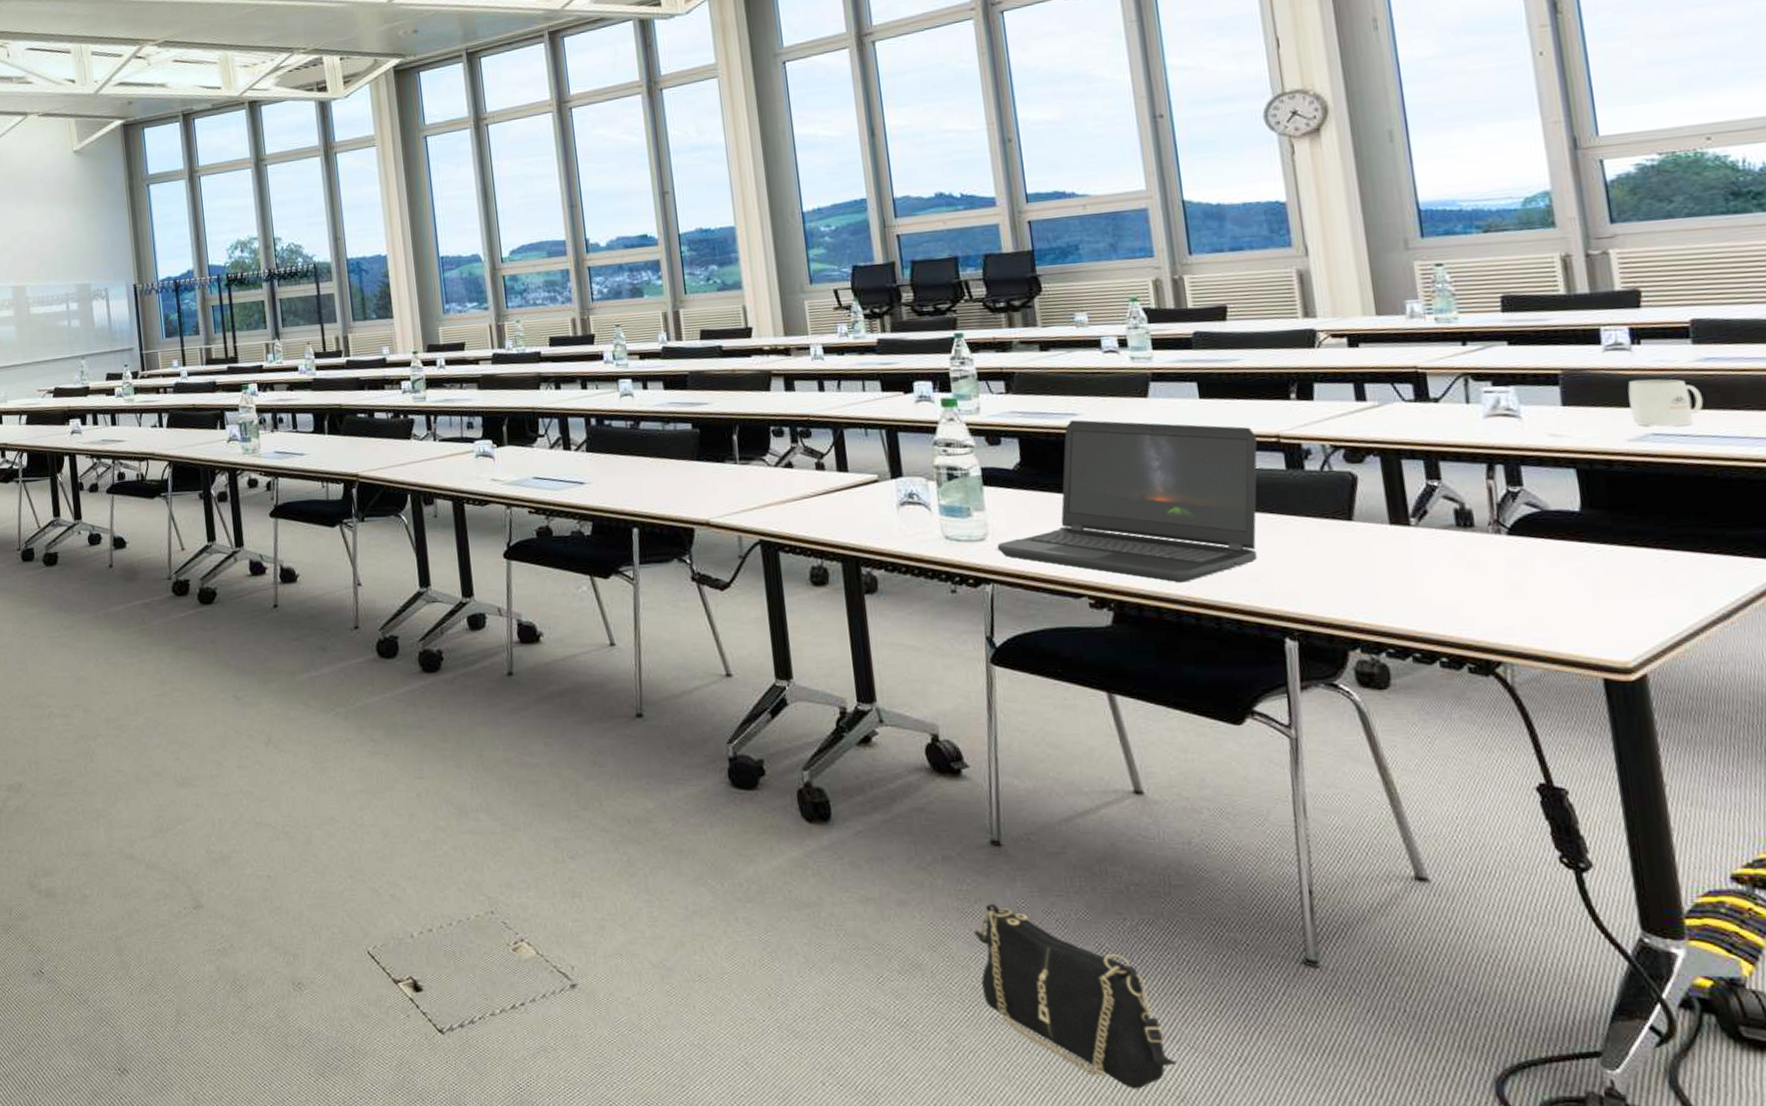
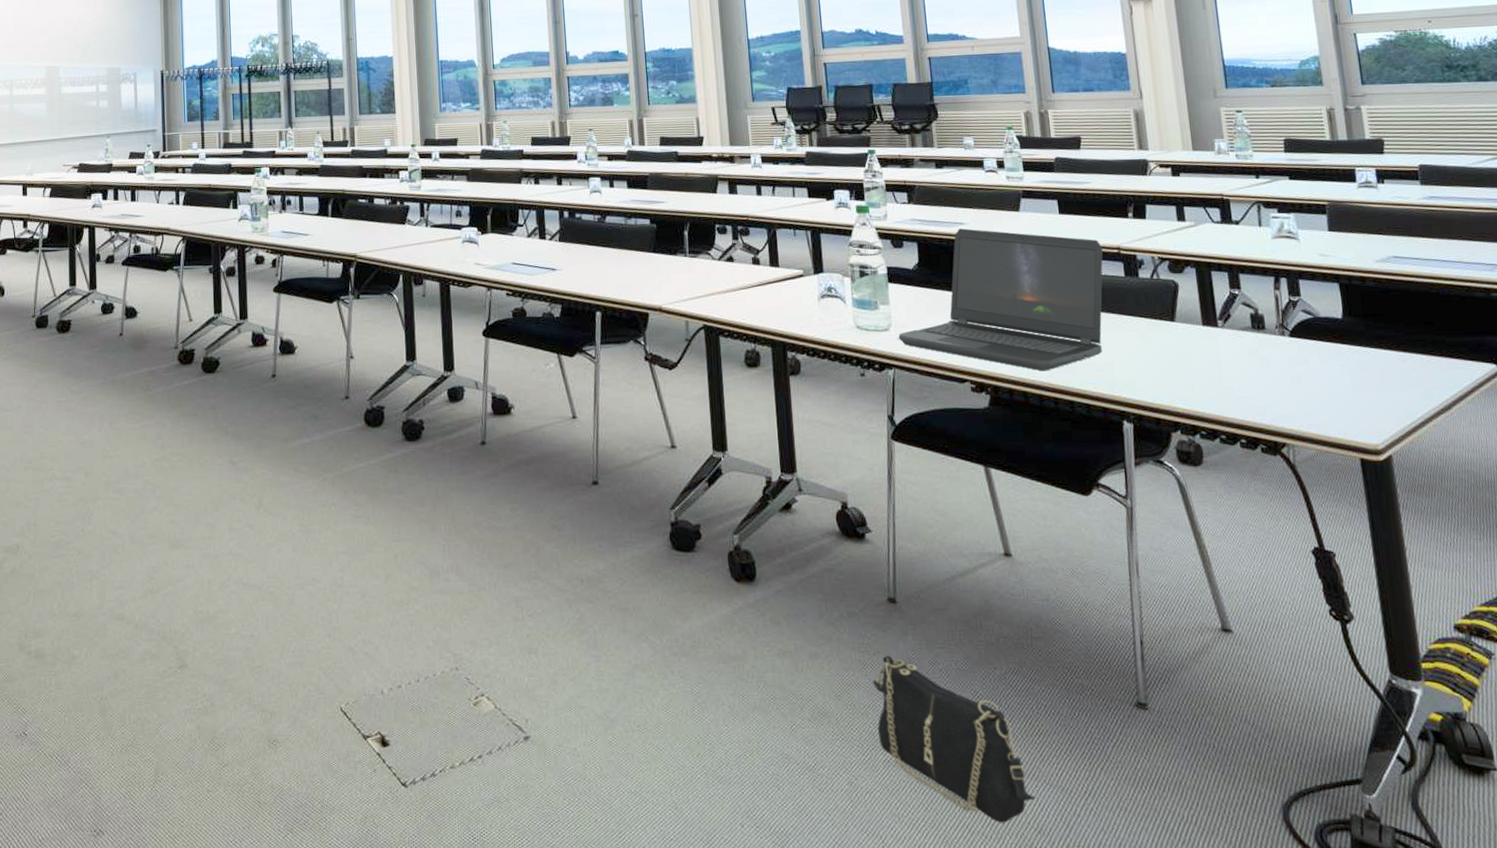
mug: present [1627,379,1704,427] -> none [1375,212,1429,252]

